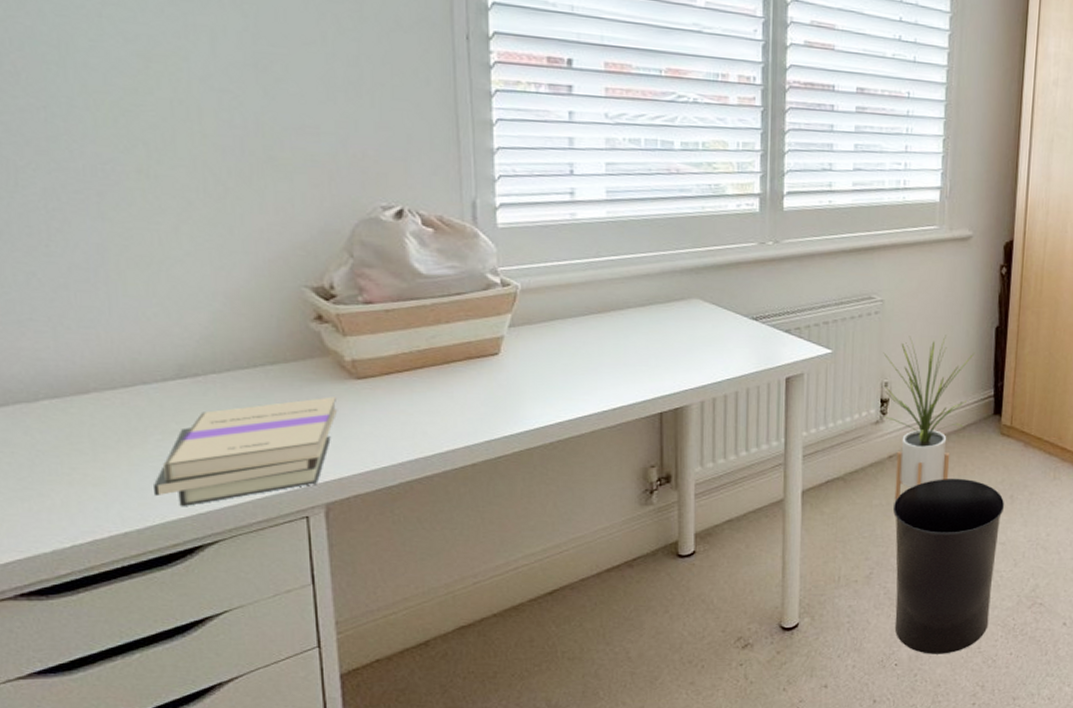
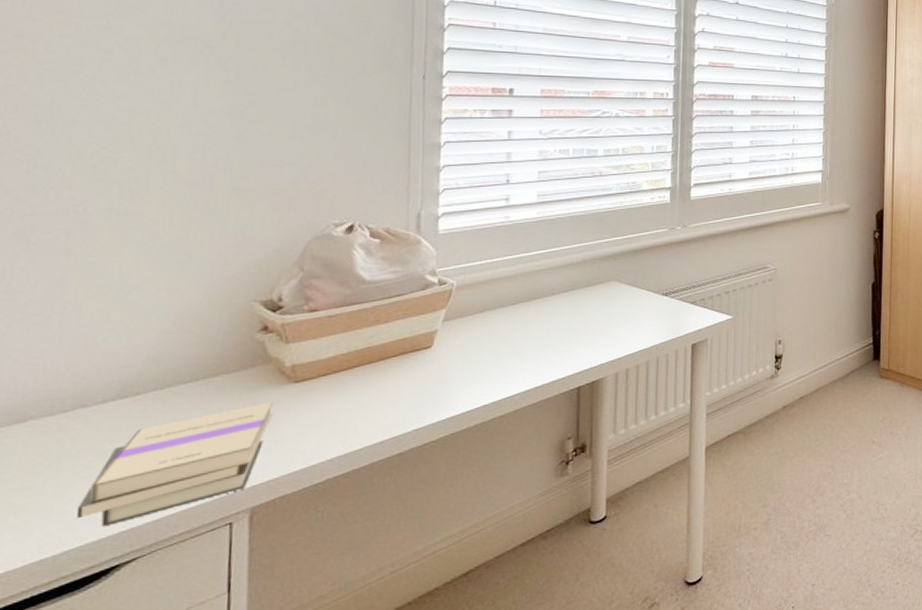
house plant: present [883,335,975,499] -> none [777,294,855,446]
waste bin: present [893,478,1005,654] -> none [788,420,886,593]

